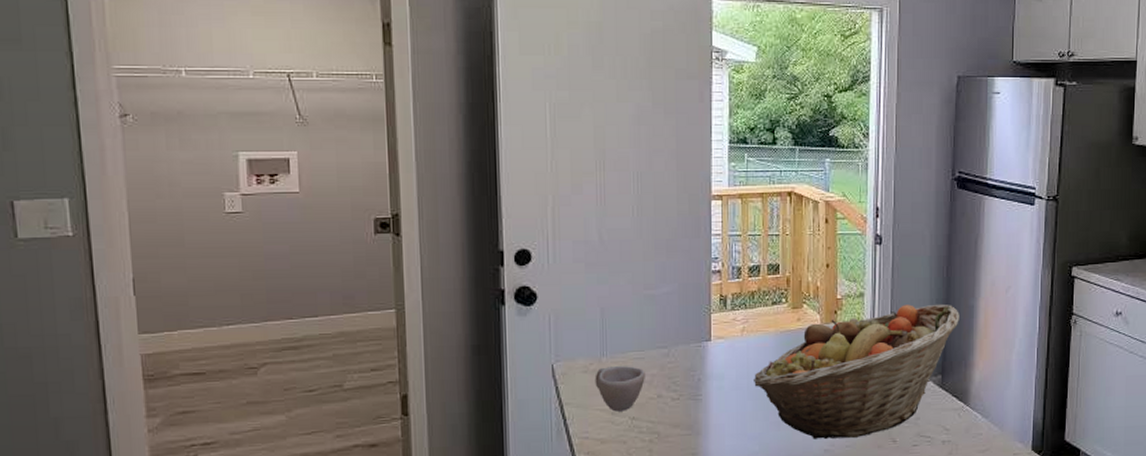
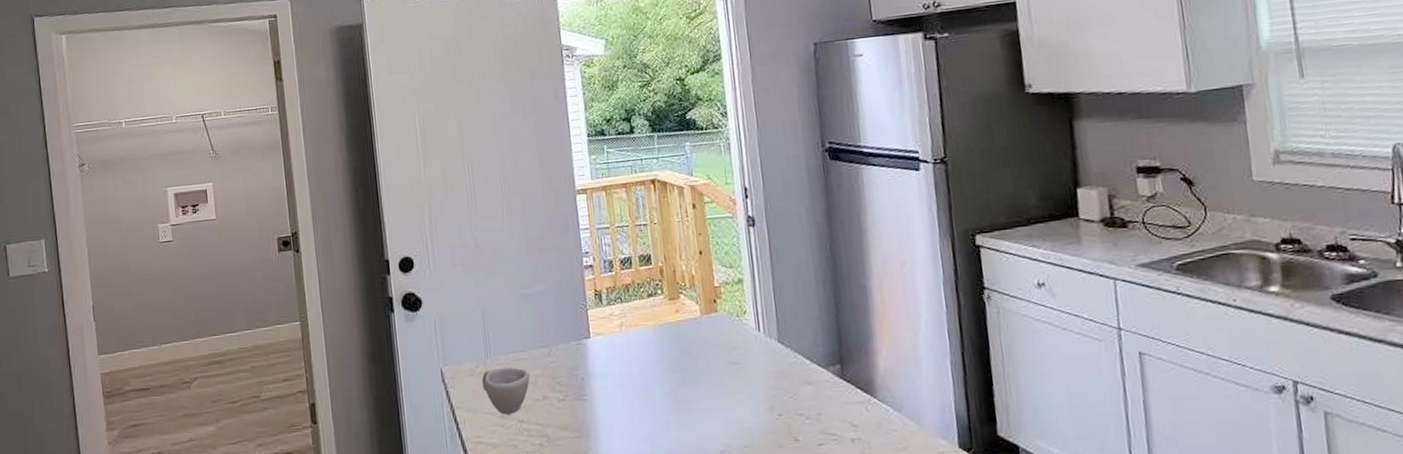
fruit basket: present [754,304,959,439] -> none [638,285,852,440]

